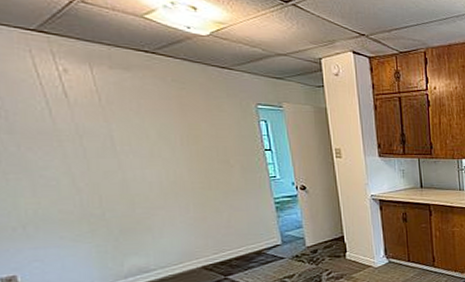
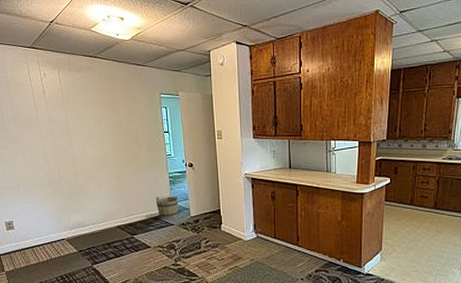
bucket: none [257,224,290,254] -> present [155,196,179,220]

